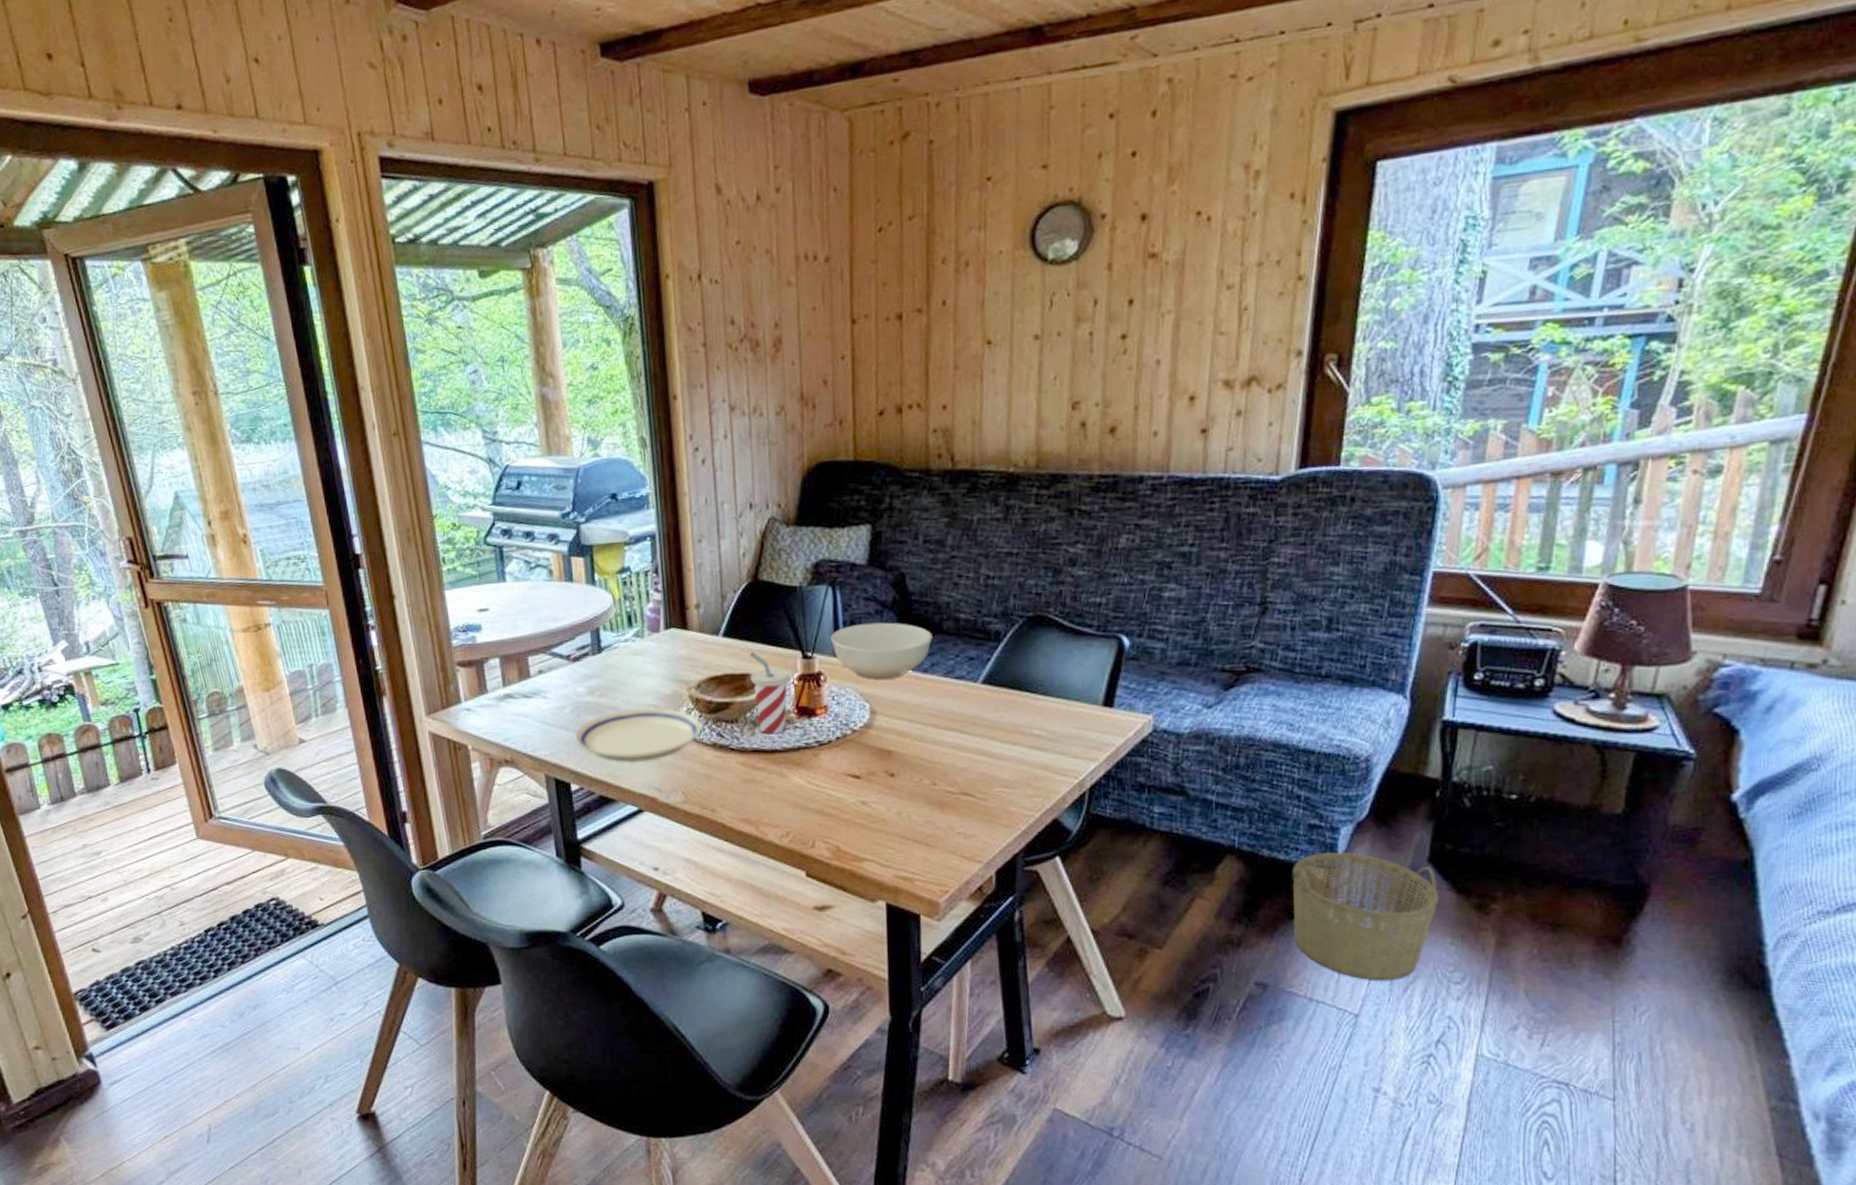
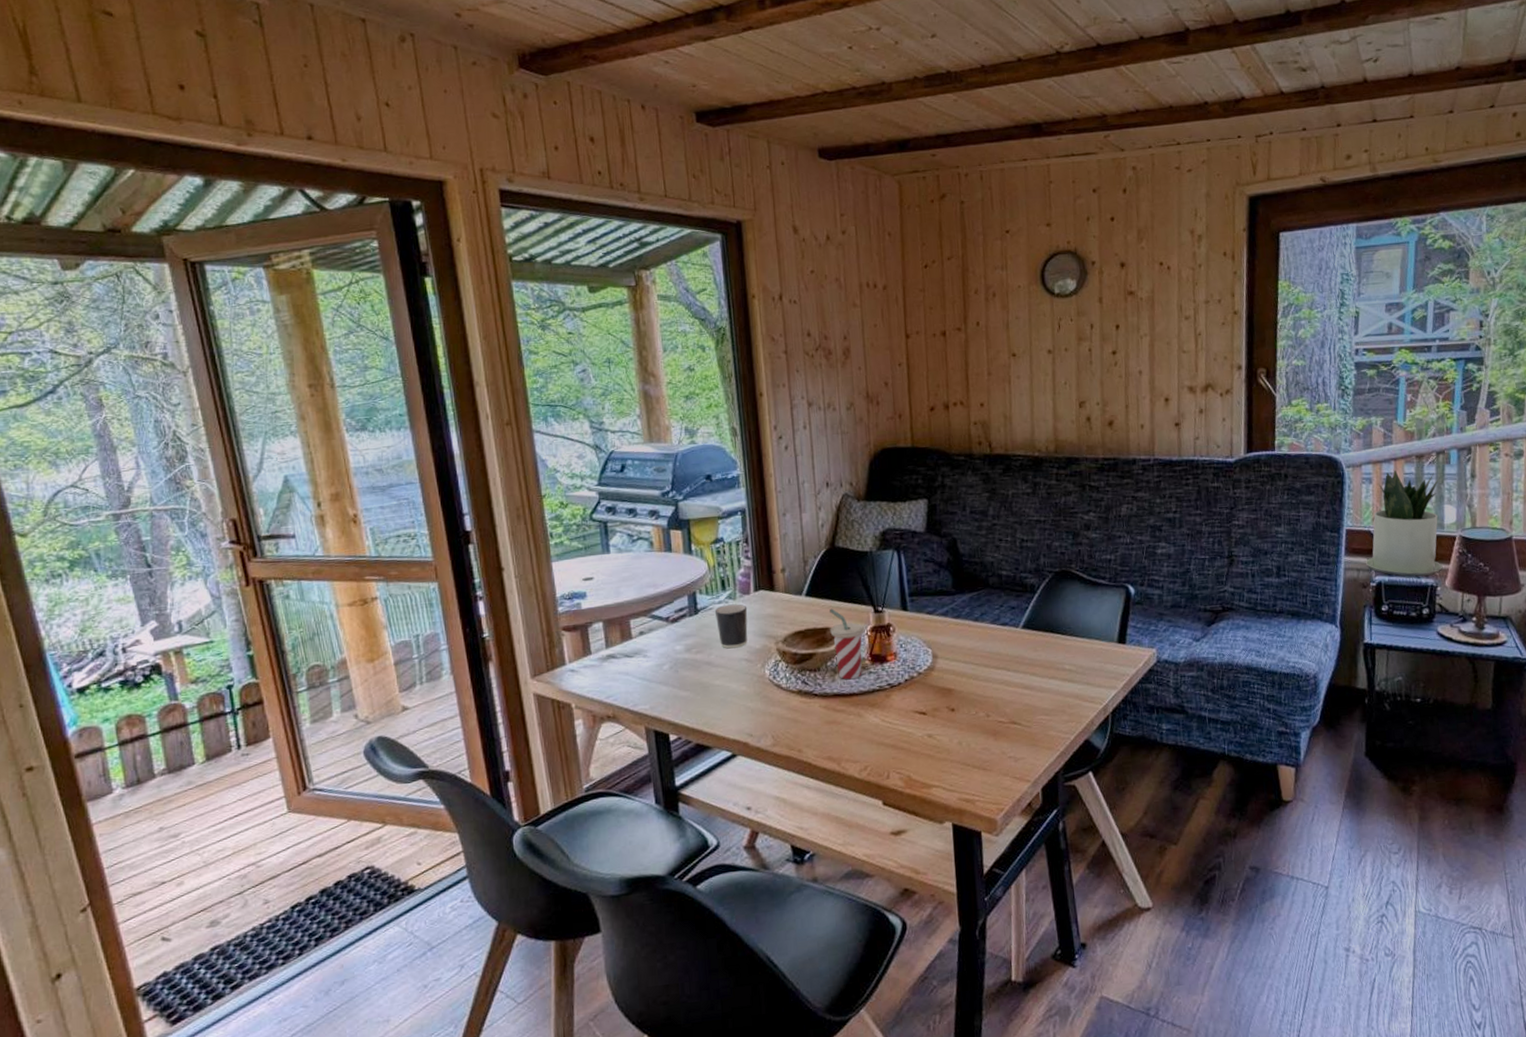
plate: present [575,707,702,763] -> none [673,660,788,712]
mug: none [620,643,657,693] -> present [714,604,748,649]
bowl: present [831,622,933,680] -> none [897,579,981,629]
basket: present [1292,851,1440,980] -> none [1269,752,1377,857]
planter: none [1456,493,1585,636] -> present [1365,471,1443,577]

